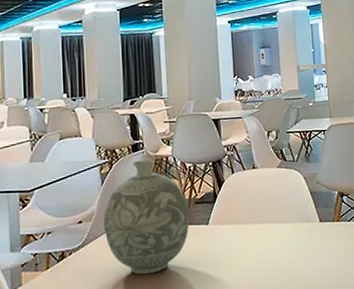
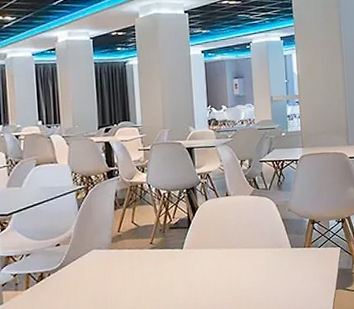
decorative vase: present [103,159,190,275] -> none [80,185,165,295]

